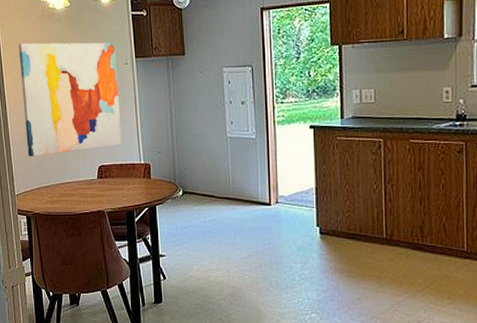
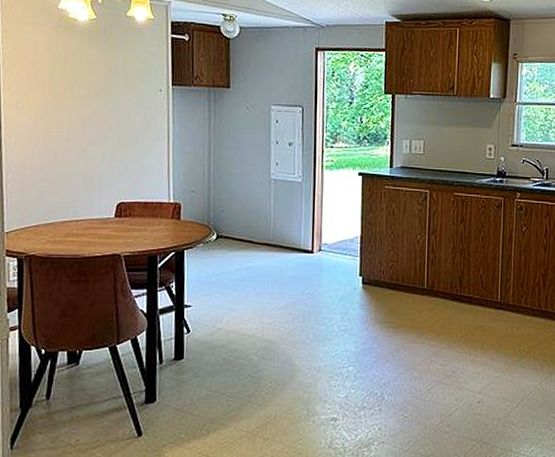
wall art: present [19,42,122,157] -> none [24,53,149,188]

